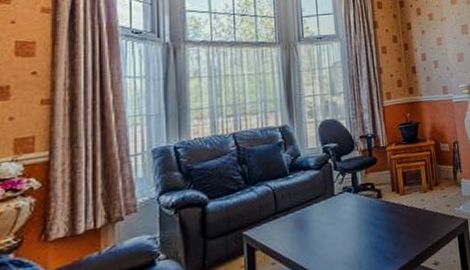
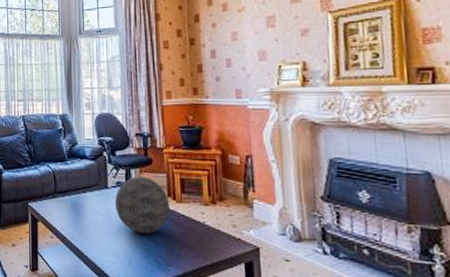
decorative orb: none [341,177,395,234] -> present [114,176,170,234]

